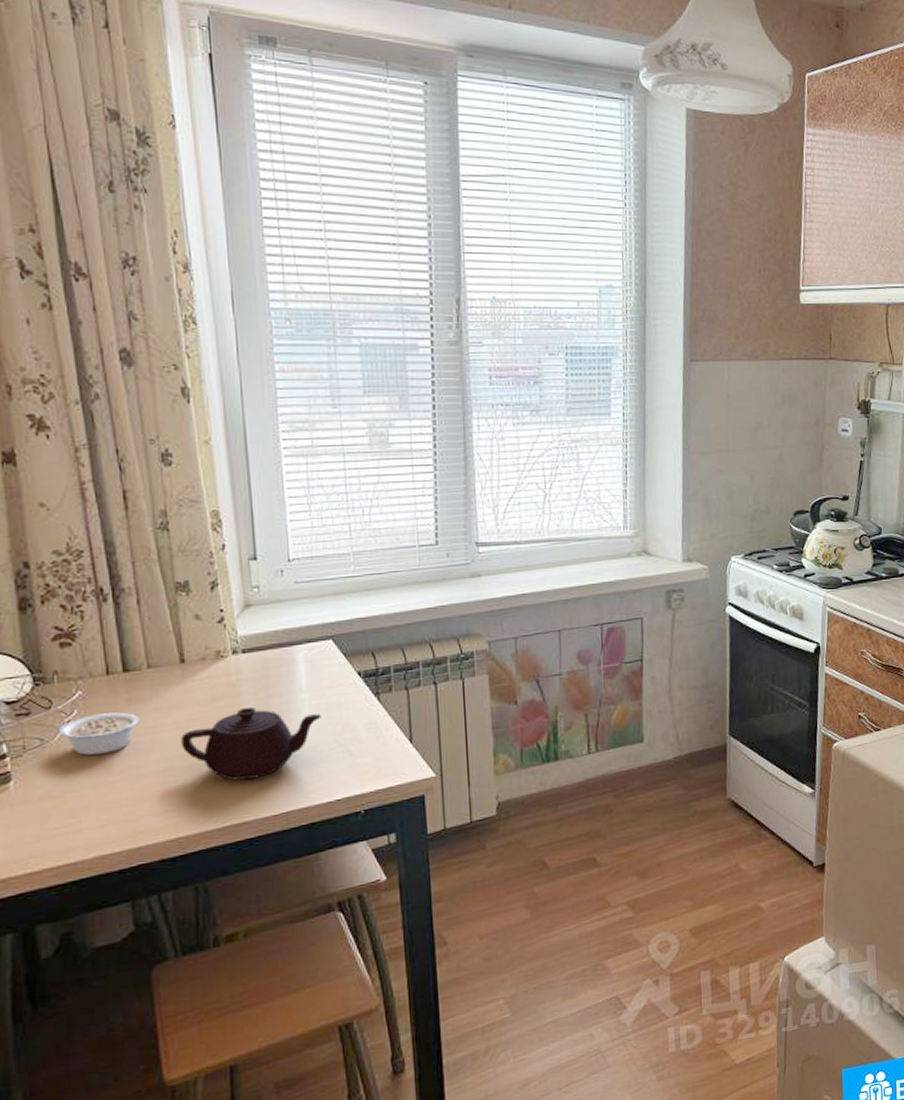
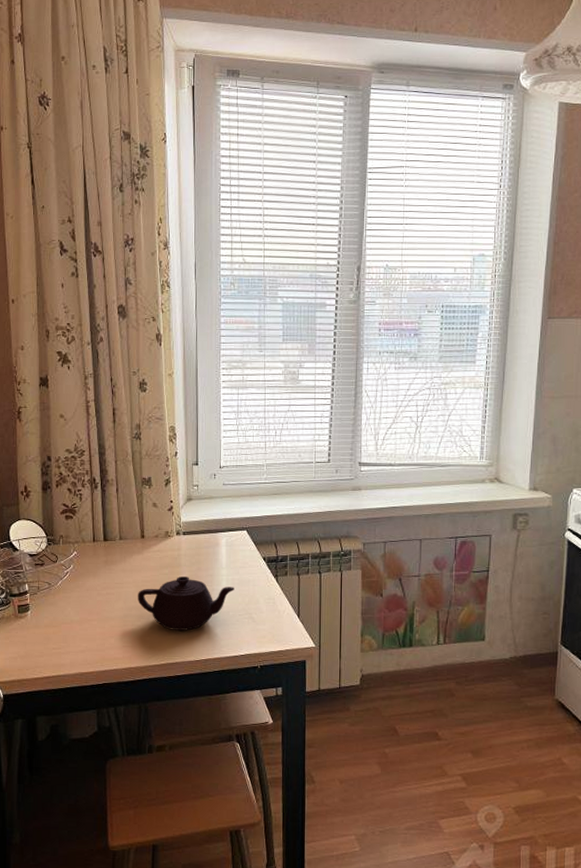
legume: present [58,712,139,755] -> none [60,570,112,599]

